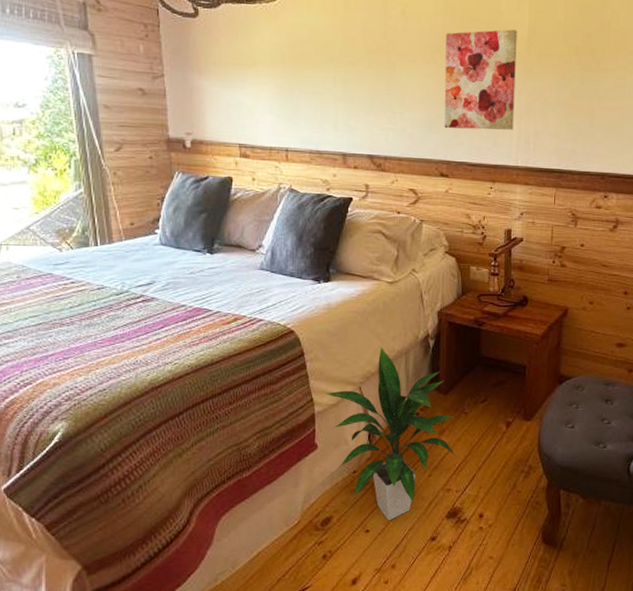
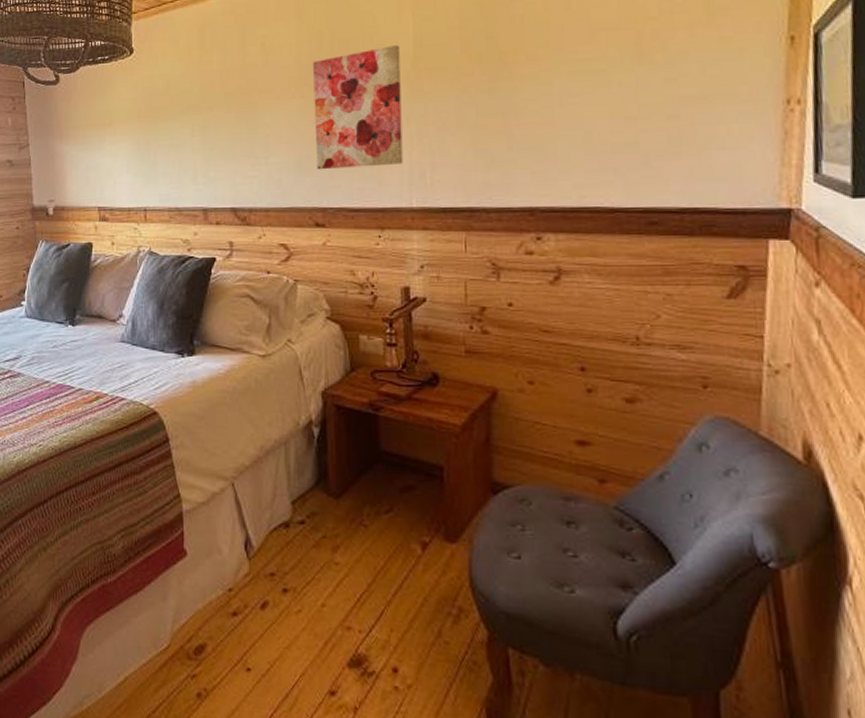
indoor plant: present [325,346,457,520] -> none [193,433,357,659]

